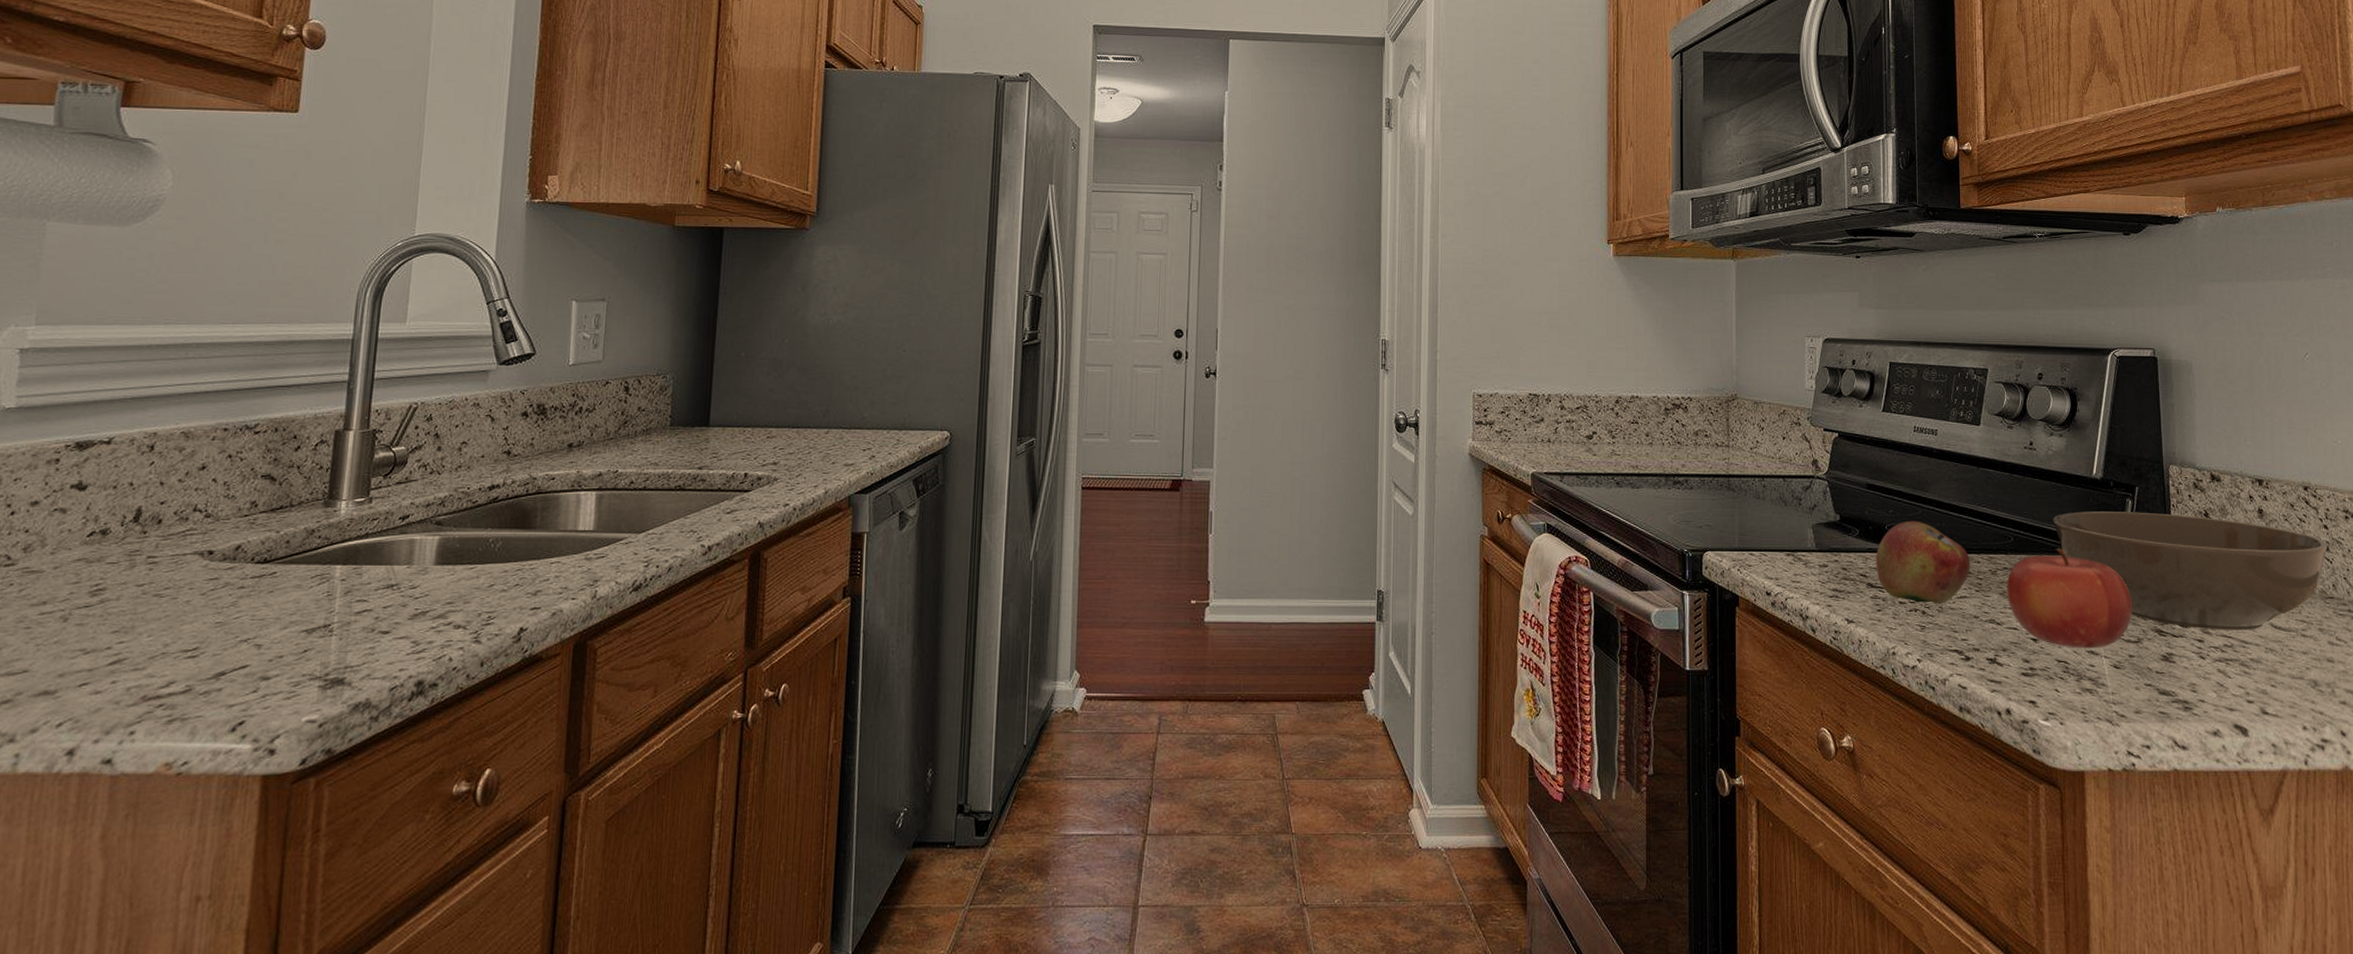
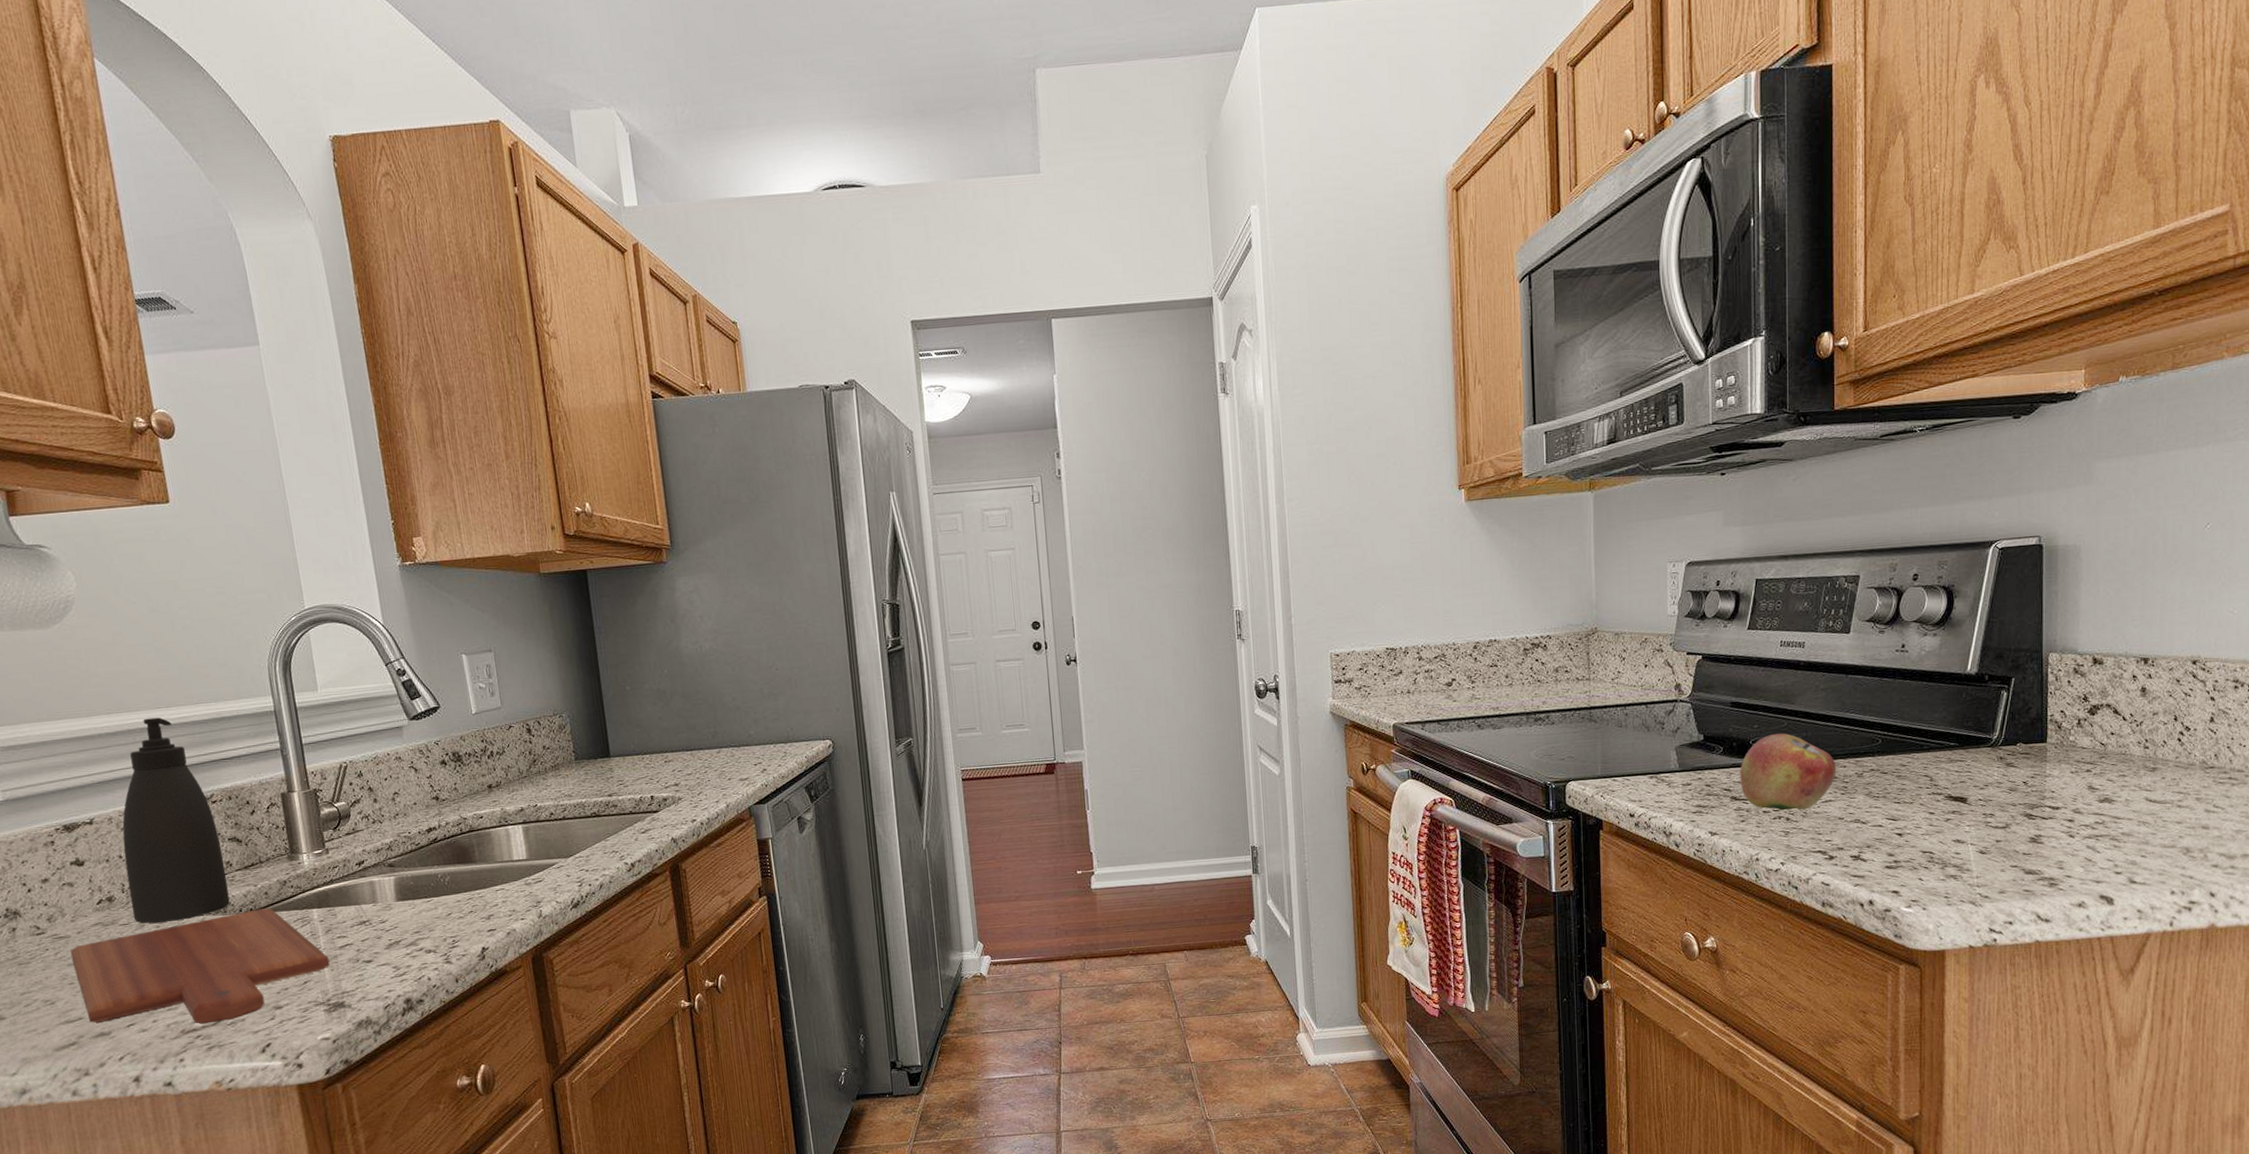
cutting board: none [35,559,340,691] -> present [70,908,330,1024]
soap dispenser: none [125,333,252,564] -> present [122,717,230,924]
fruit: present [2007,548,2133,649] -> none [1873,745,2002,839]
bowl: present [2052,511,2328,630] -> none [1922,701,2214,809]

